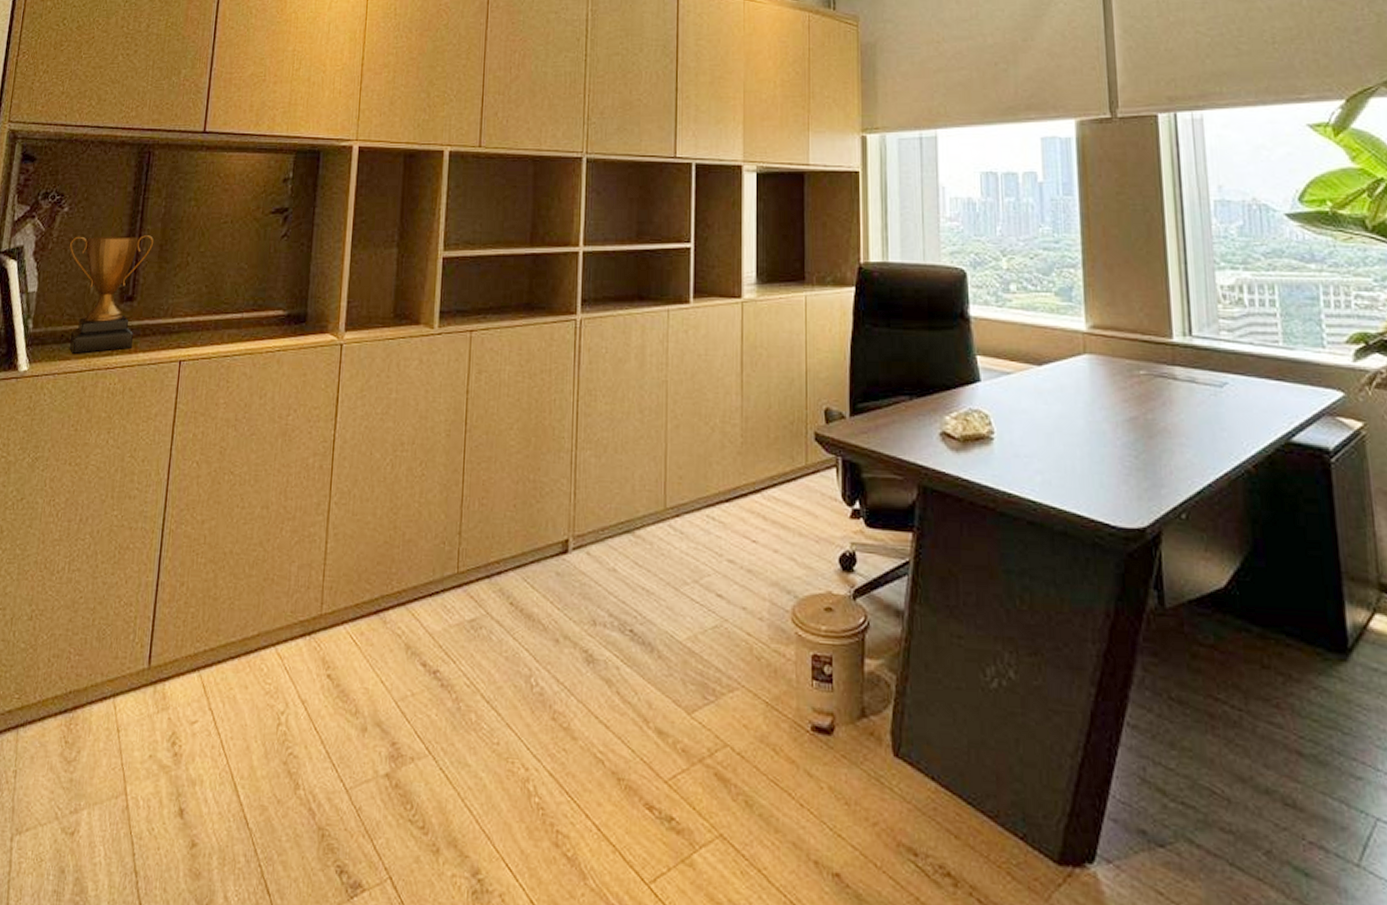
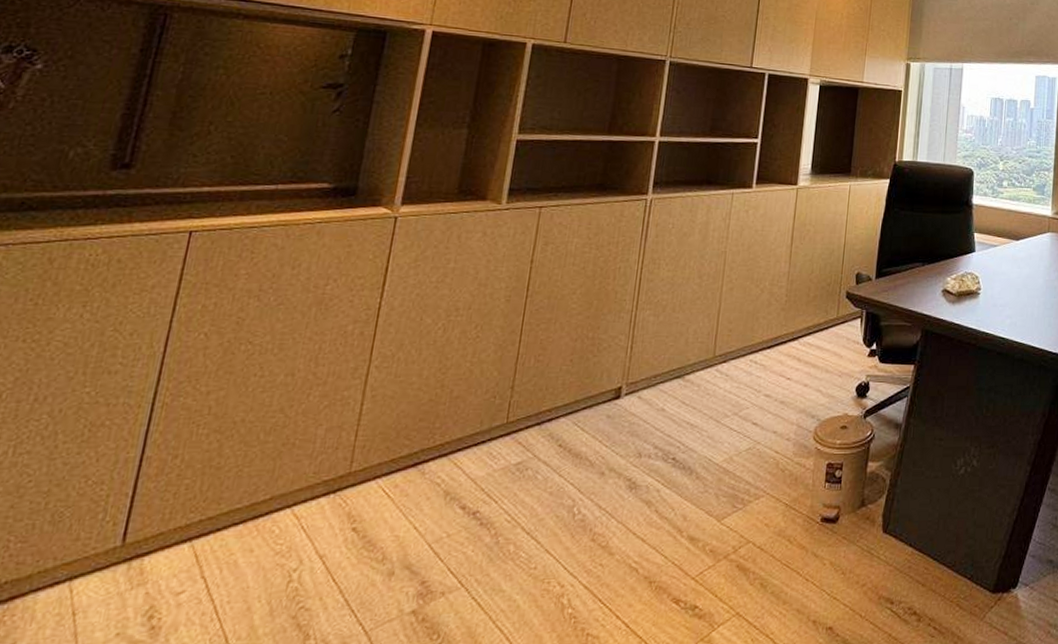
trophy: present [69,235,154,355] -> none [33,96,165,225]

